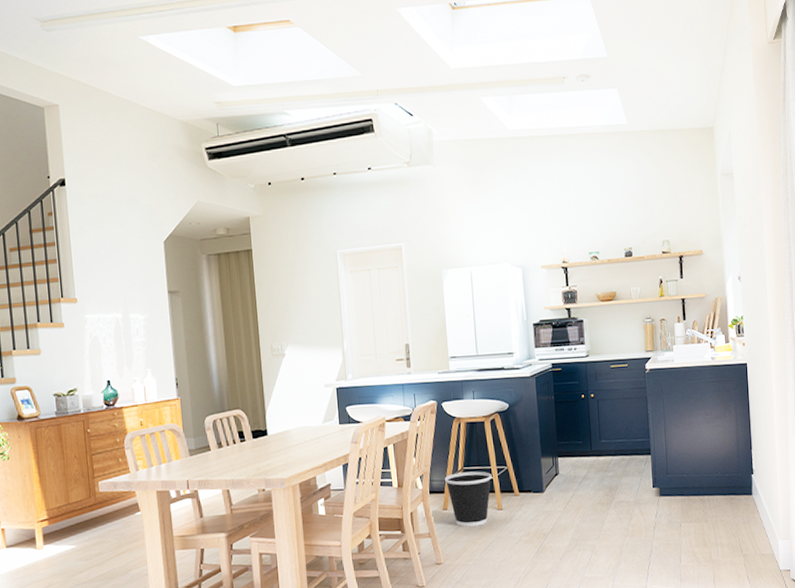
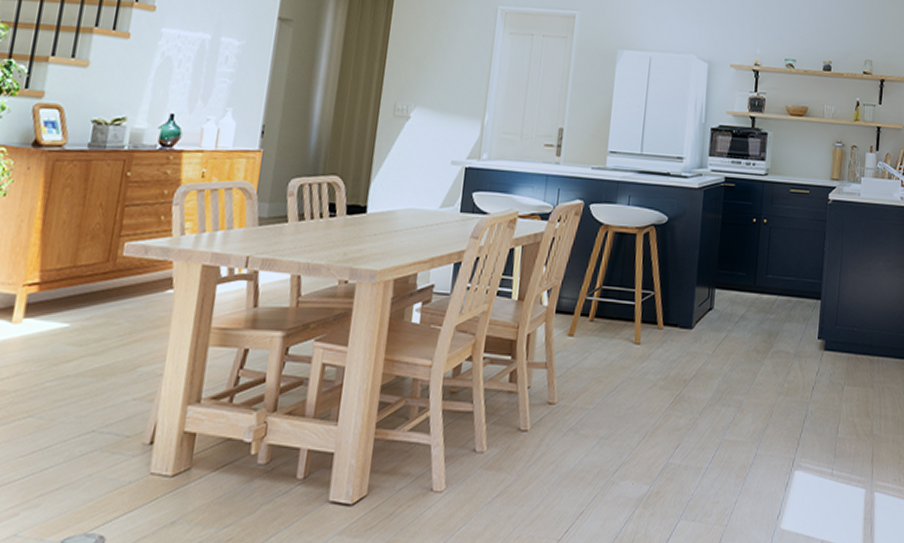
wastebasket: present [444,471,492,527] -> none [576,291,635,361]

